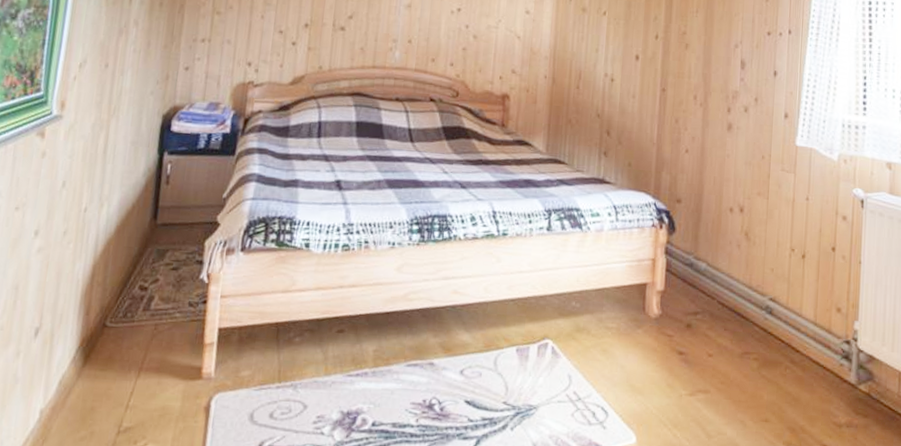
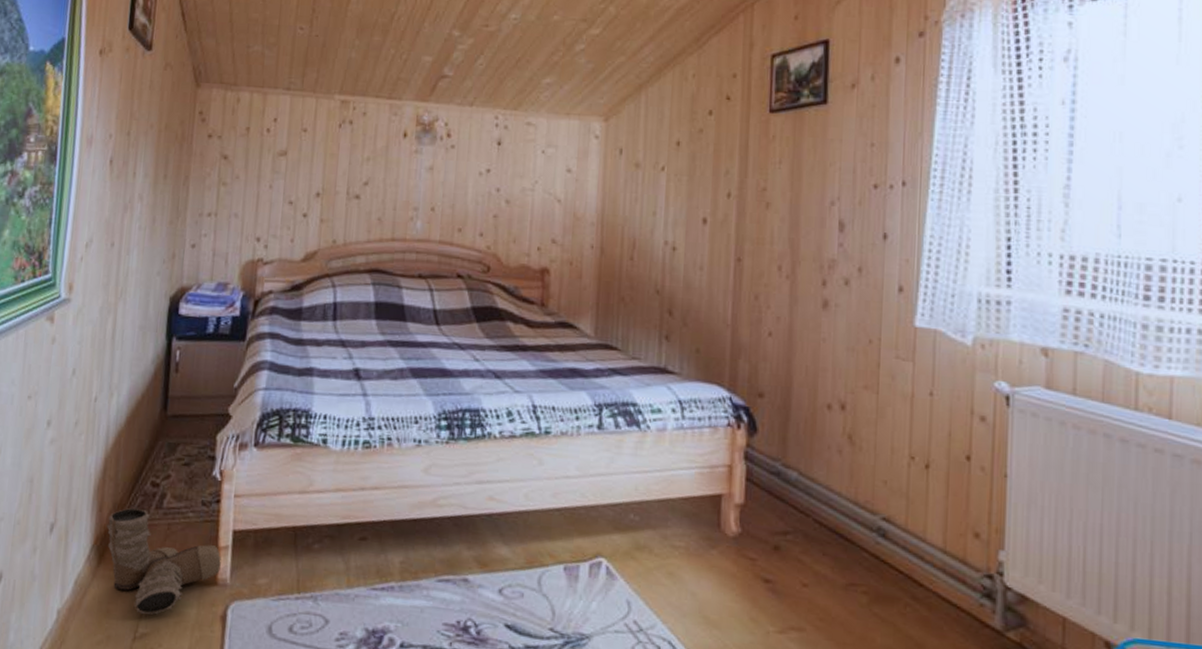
boots: none [93,310,207,410] -> present [106,508,222,615]

